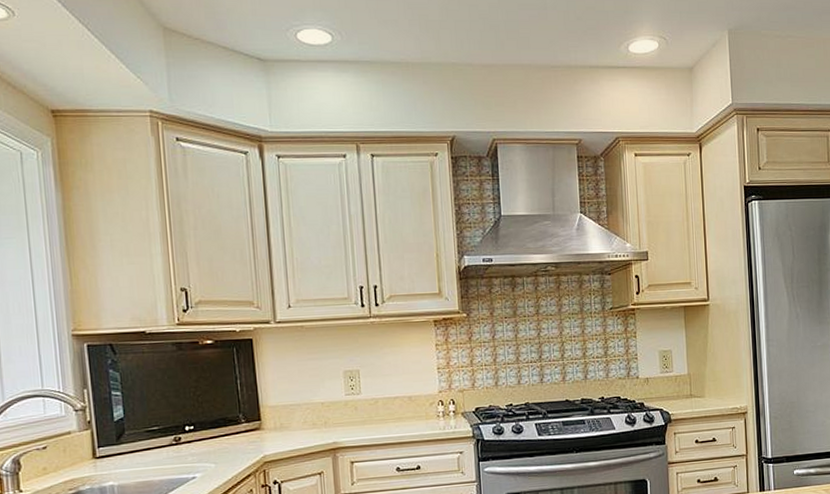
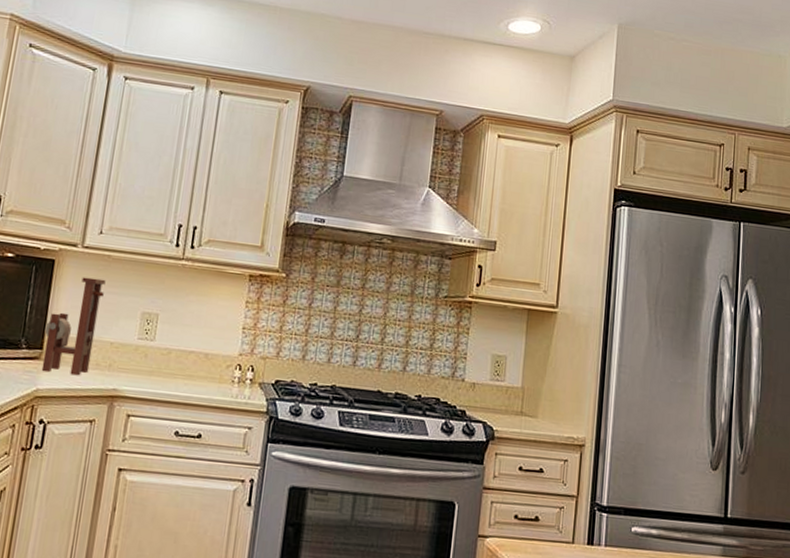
paper towel holder: none [258,348,308,440] -> present [41,277,106,376]

